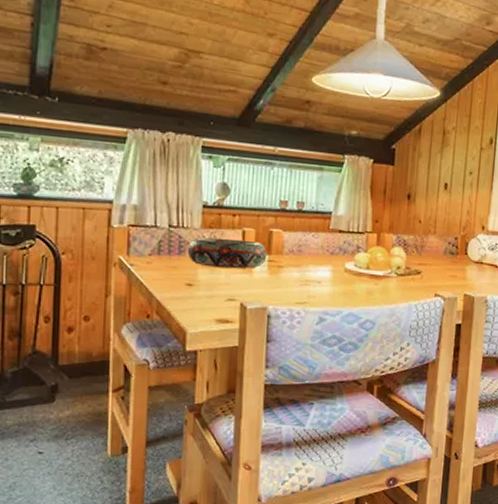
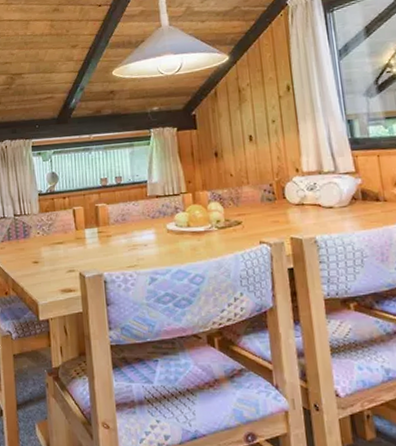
decorative bowl: present [187,237,267,269] -> none [30,217,96,245]

